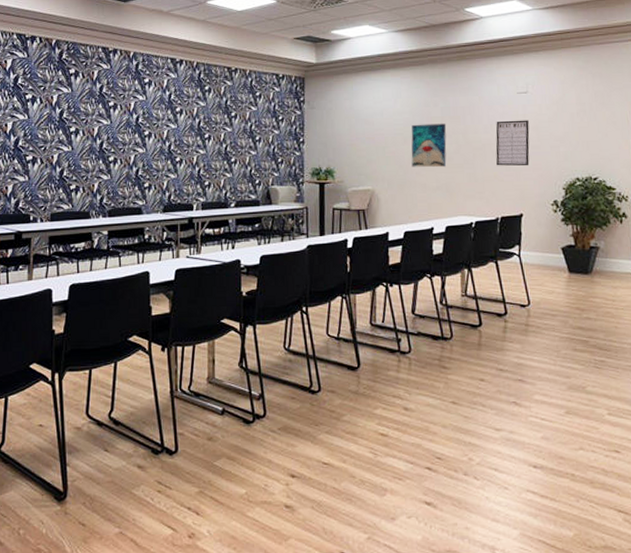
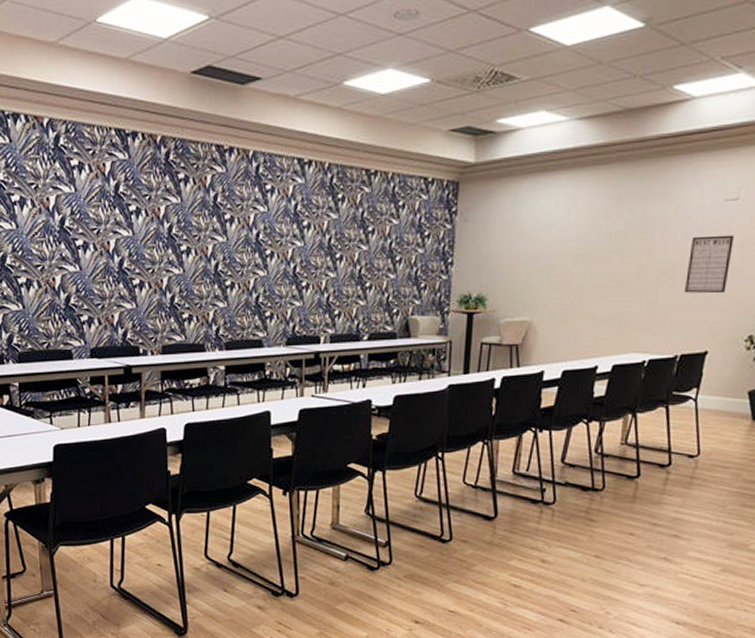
wall art: present [411,123,447,168] -> none [580,240,629,295]

